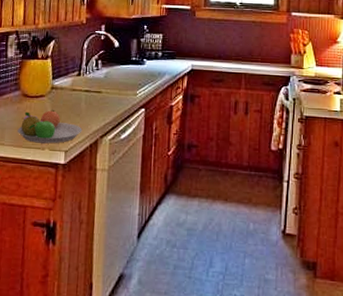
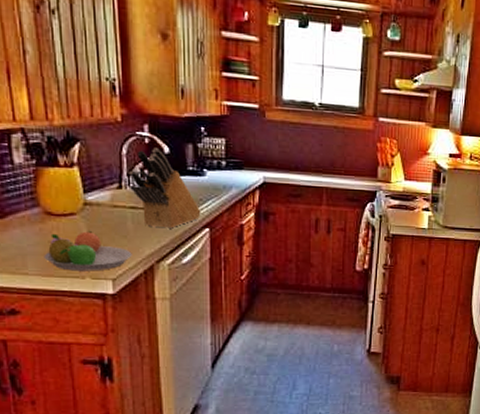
knife block: none [86,43,139,109] -> present [128,148,201,229]

